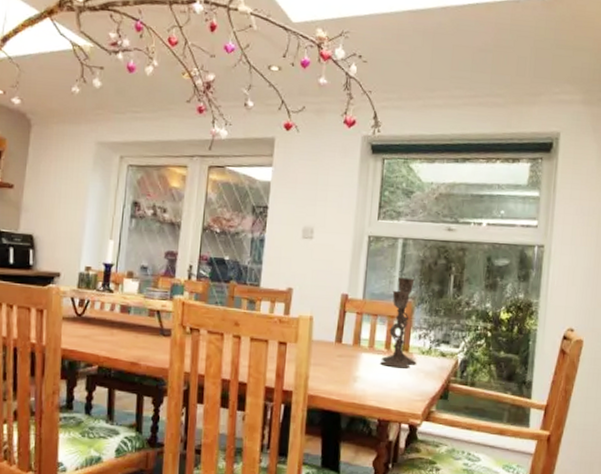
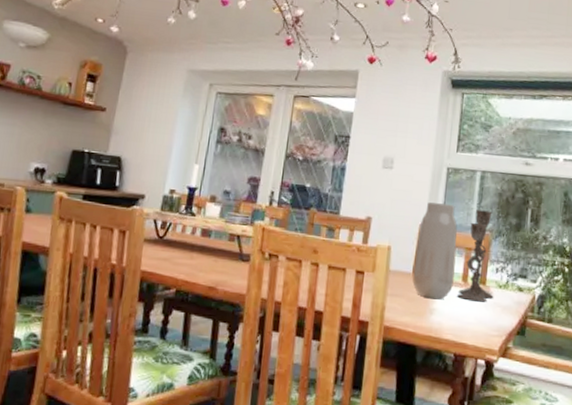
vase: none [334,272,380,368] -> present [412,202,457,300]

